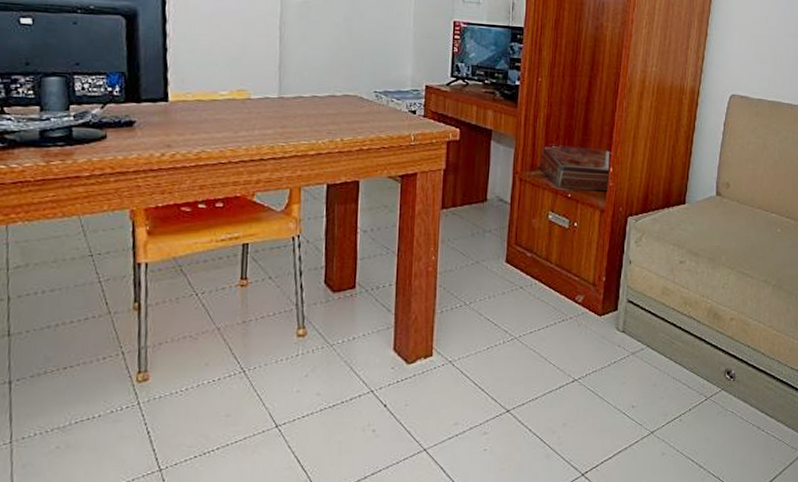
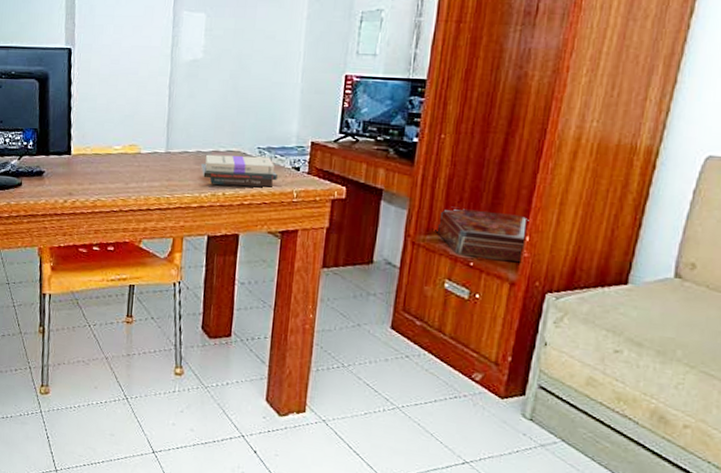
books: none [316,99,395,132] -> present [200,154,278,188]

